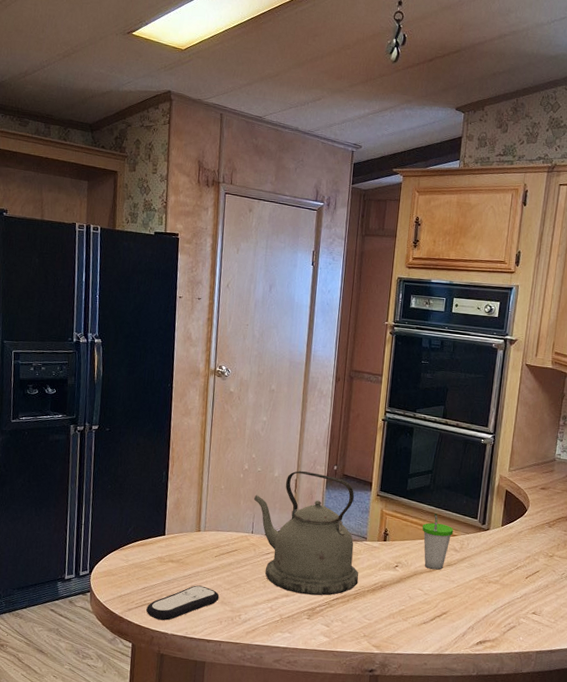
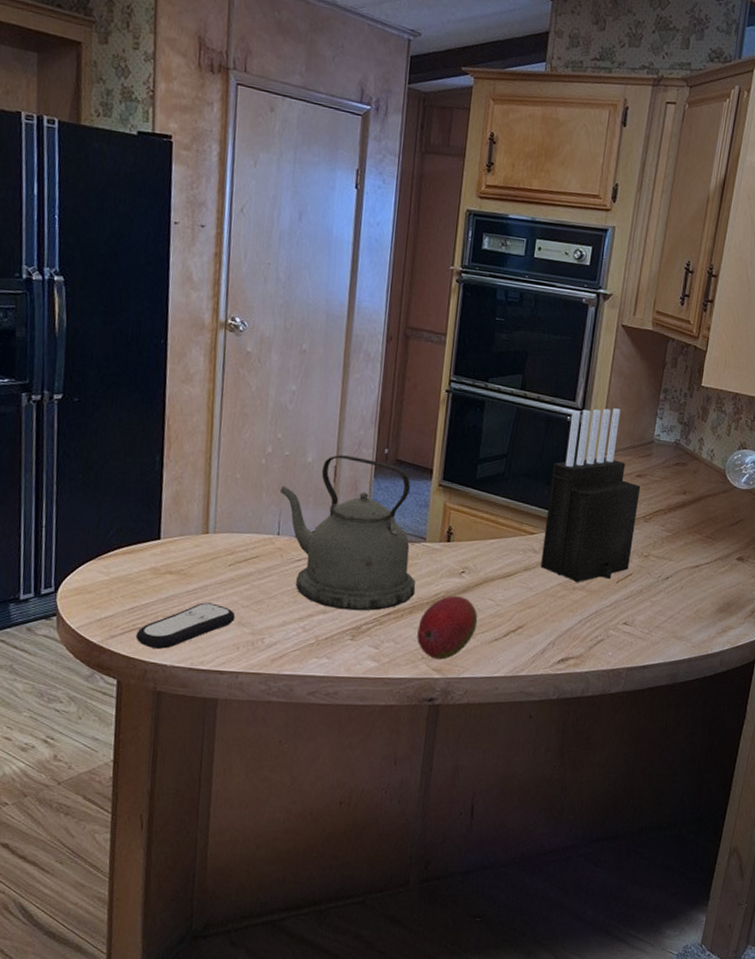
fruit: none [360,585,410,638] -> present [417,596,478,660]
cup: present [422,513,454,570] -> none [495,507,533,576]
knife block: none [461,432,545,577] -> present [540,408,641,582]

